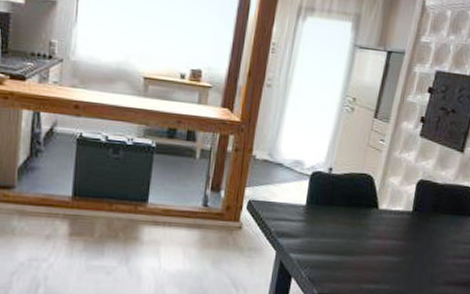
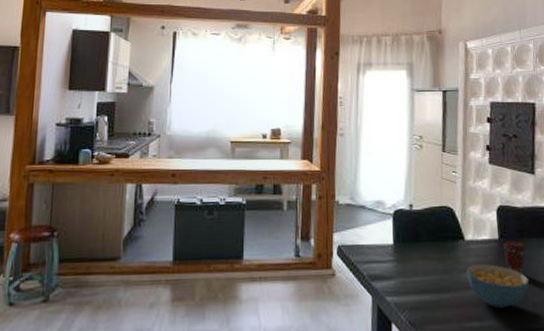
cereal bowl: none [372,233,433,275] -> present [465,264,529,309]
coffee cup: none [413,214,437,247] -> present [503,240,527,274]

